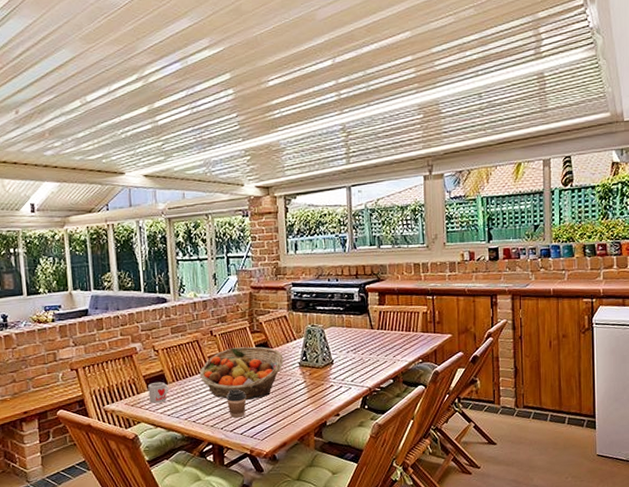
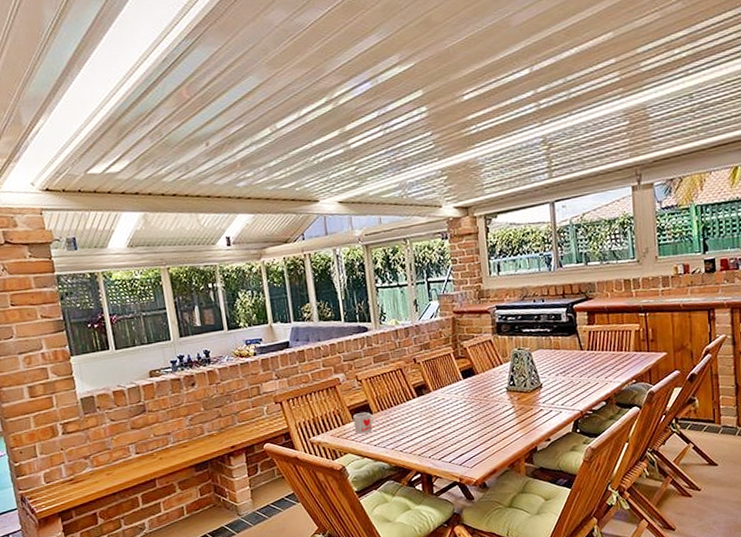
fruit basket: present [199,346,284,400] -> none [404,373,491,427]
coffee cup: present [226,389,246,418] -> none [433,417,454,446]

